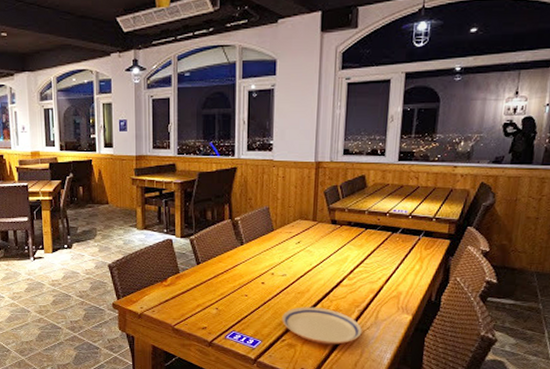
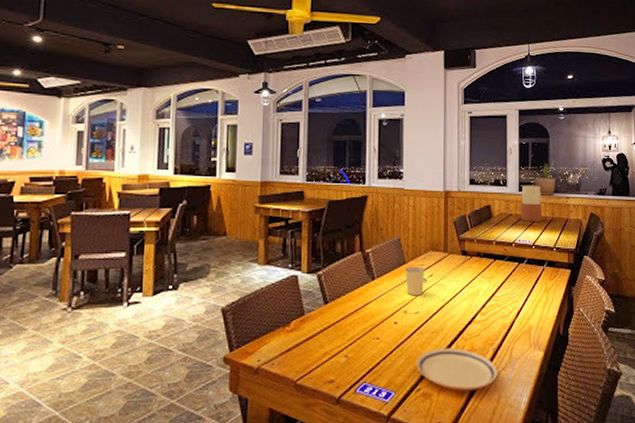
cup: none [273,233,296,260] -> present [405,266,428,296]
vase: none [398,154,425,193] -> present [521,185,543,223]
potted plant: none [417,126,444,165] -> present [534,160,556,196]

